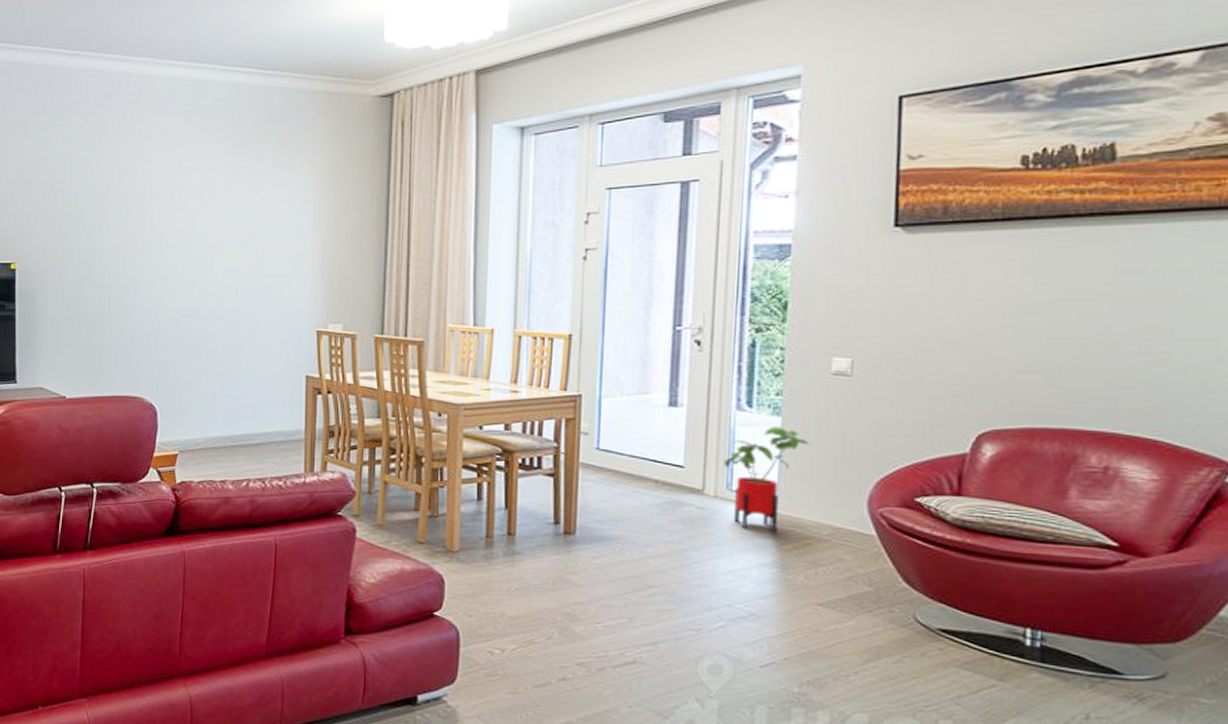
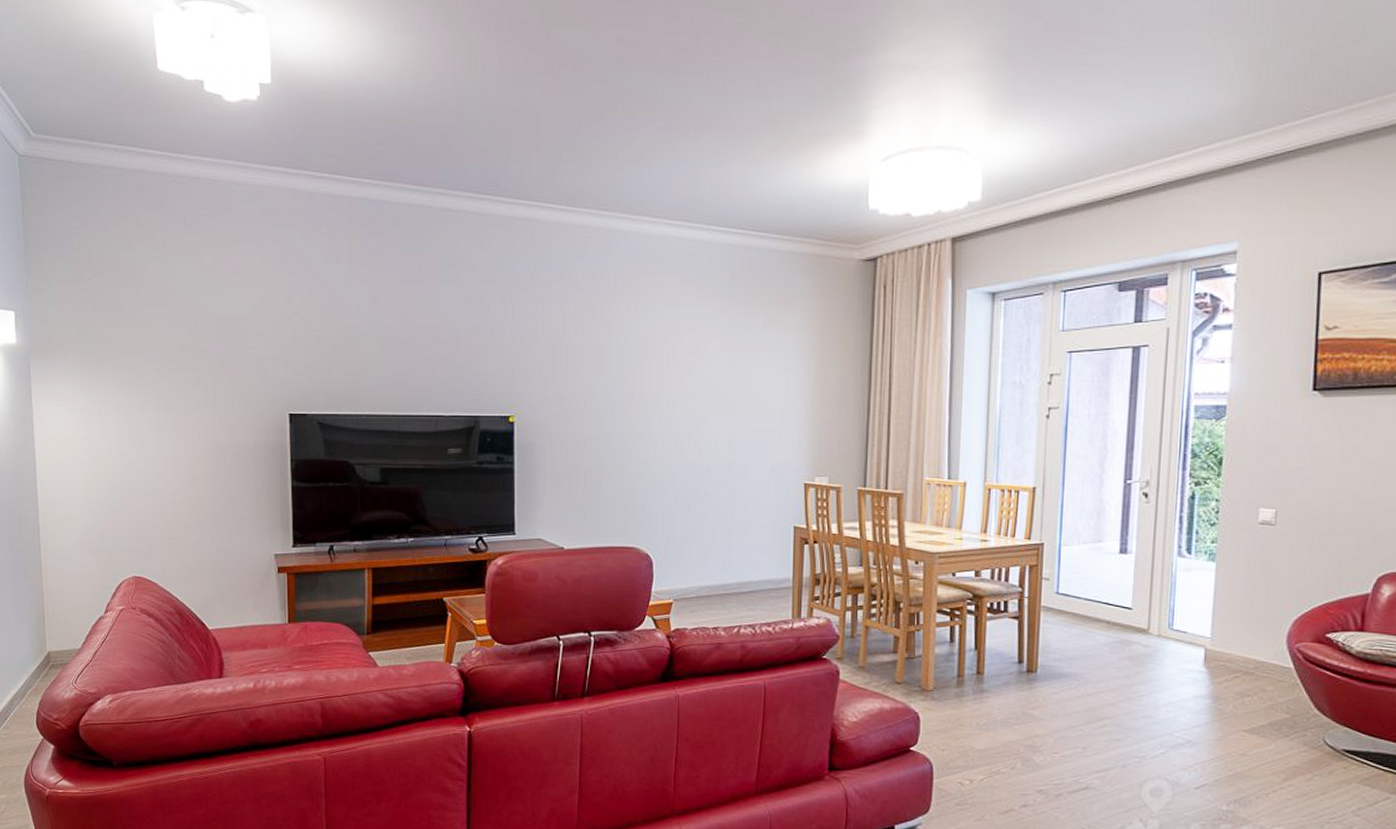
house plant: present [724,426,811,531] -> none [1166,571,1240,665]

